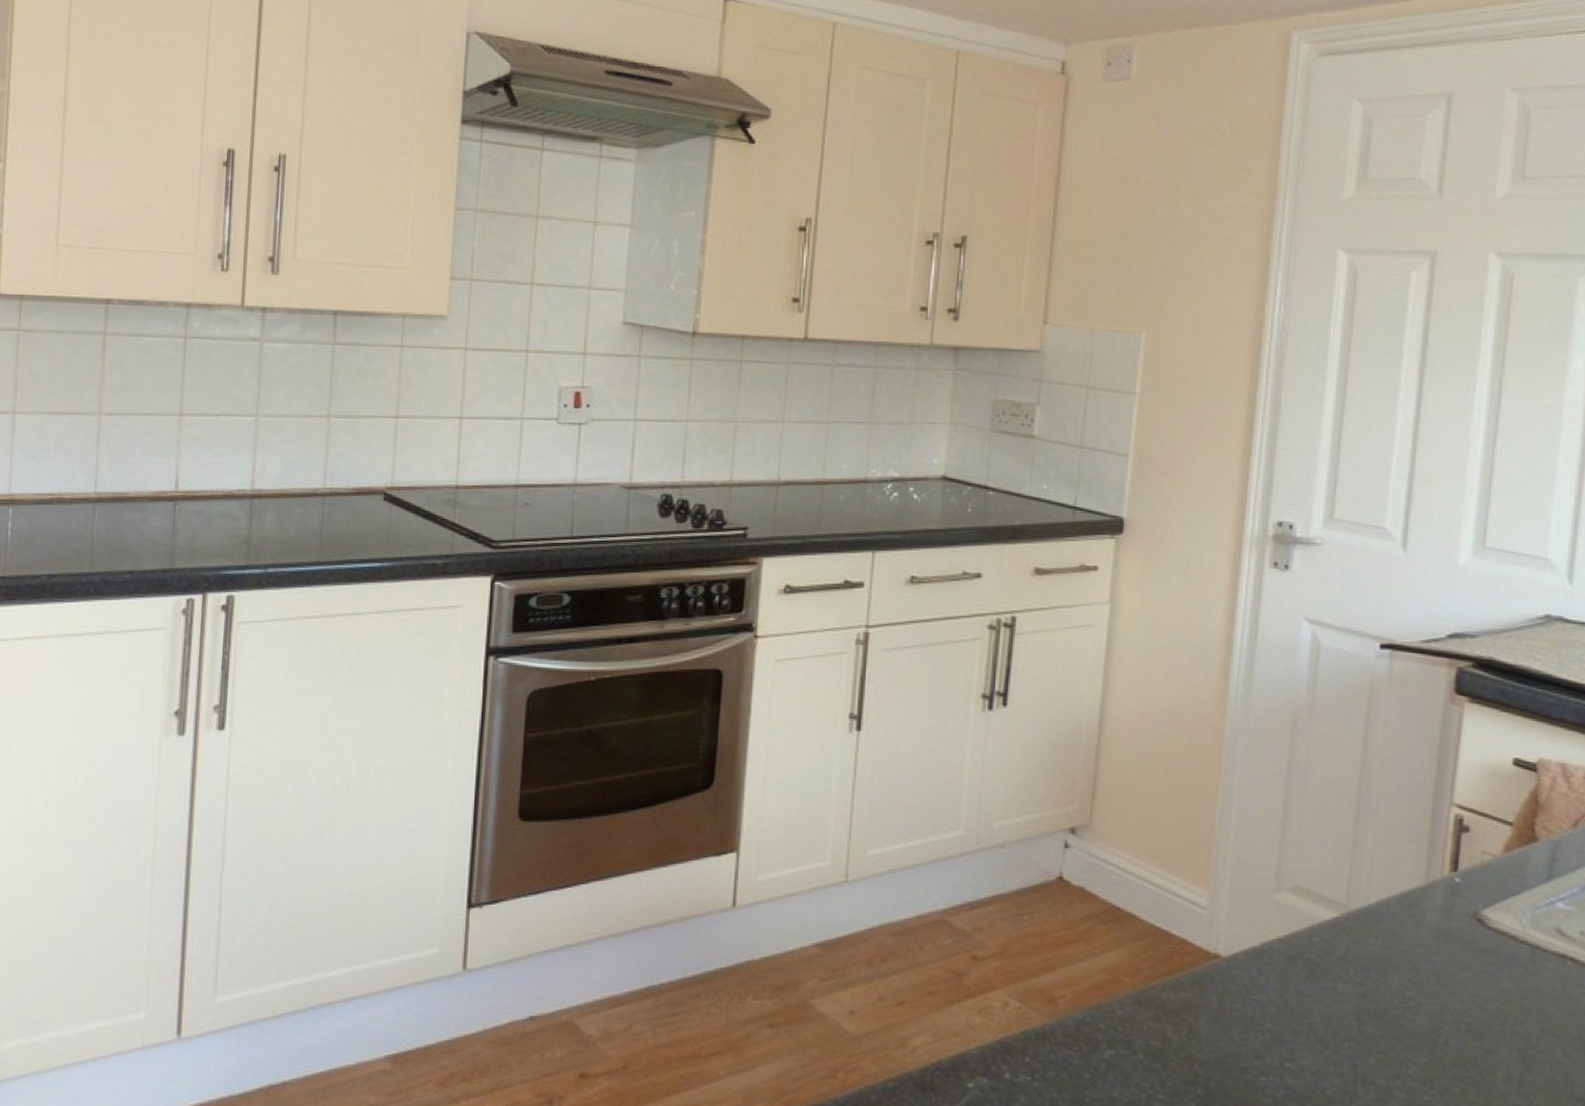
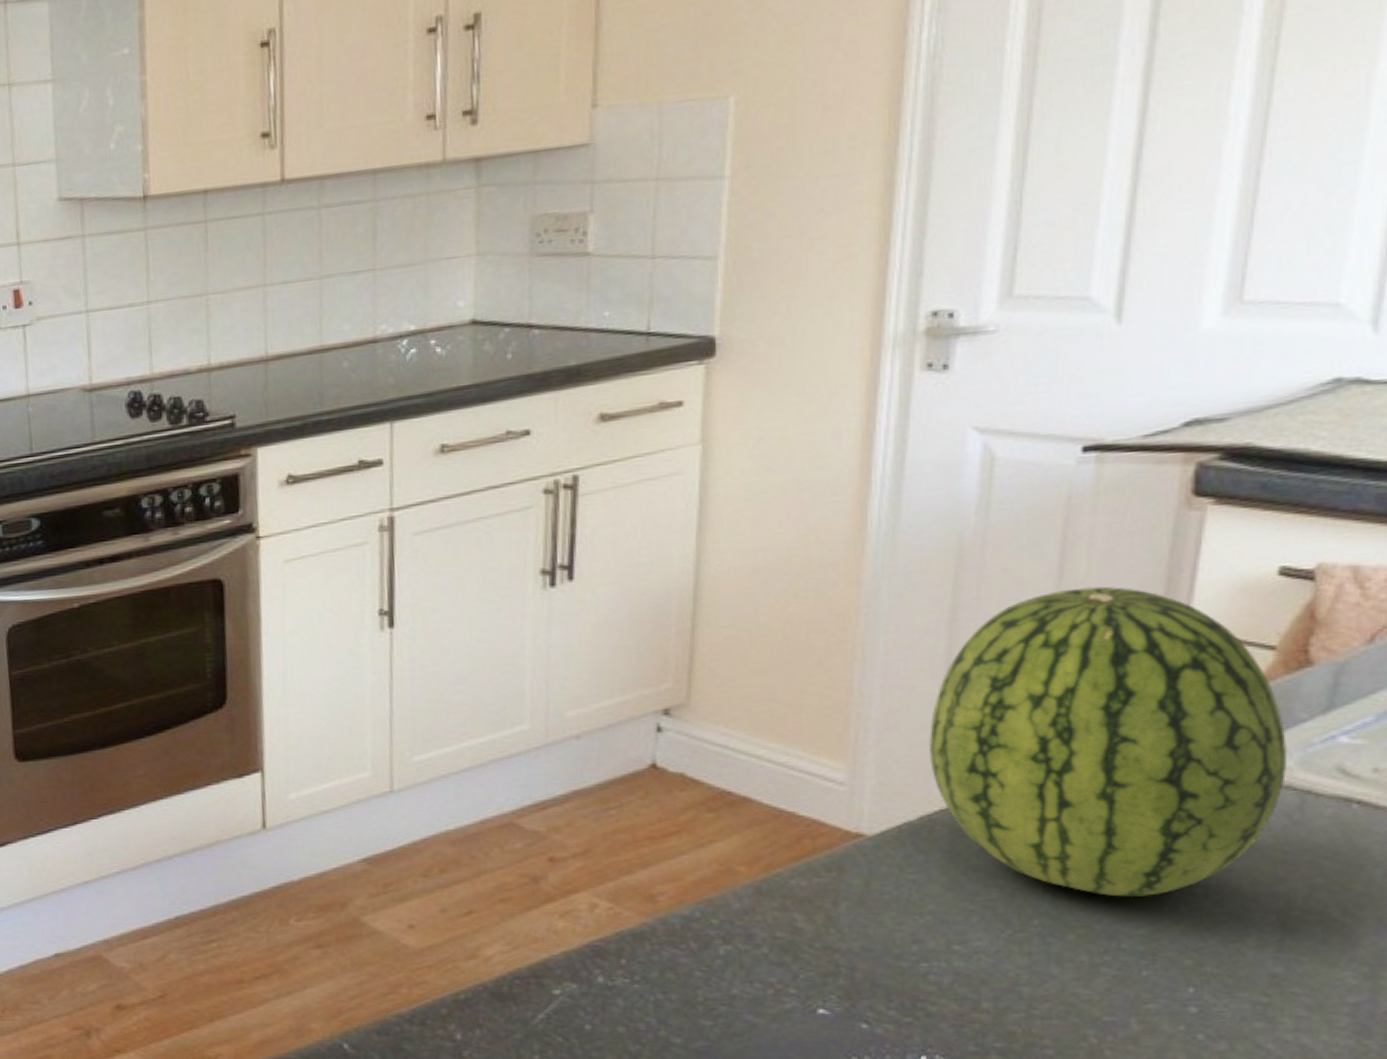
fruit: none [1269,758,1523,1029] -> present [928,586,1288,898]

